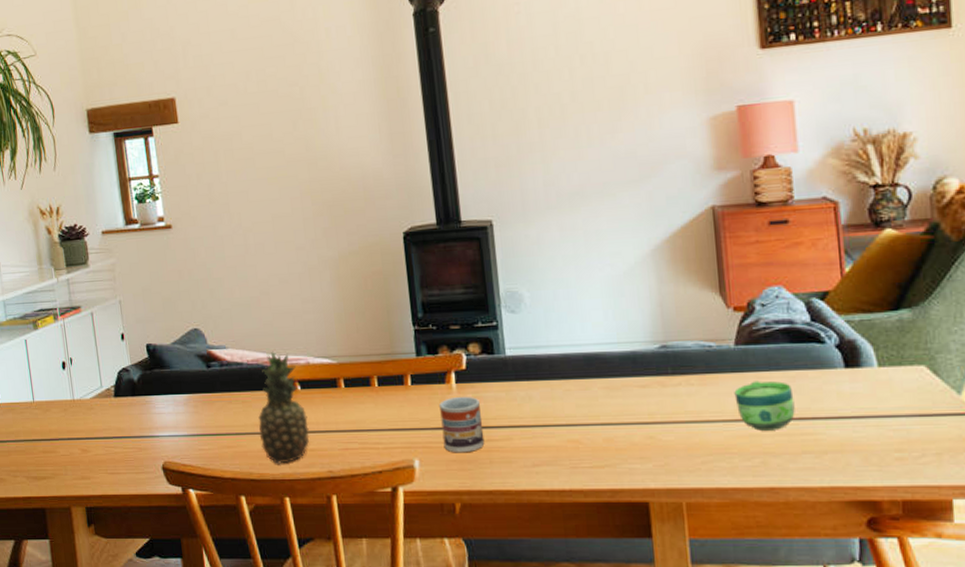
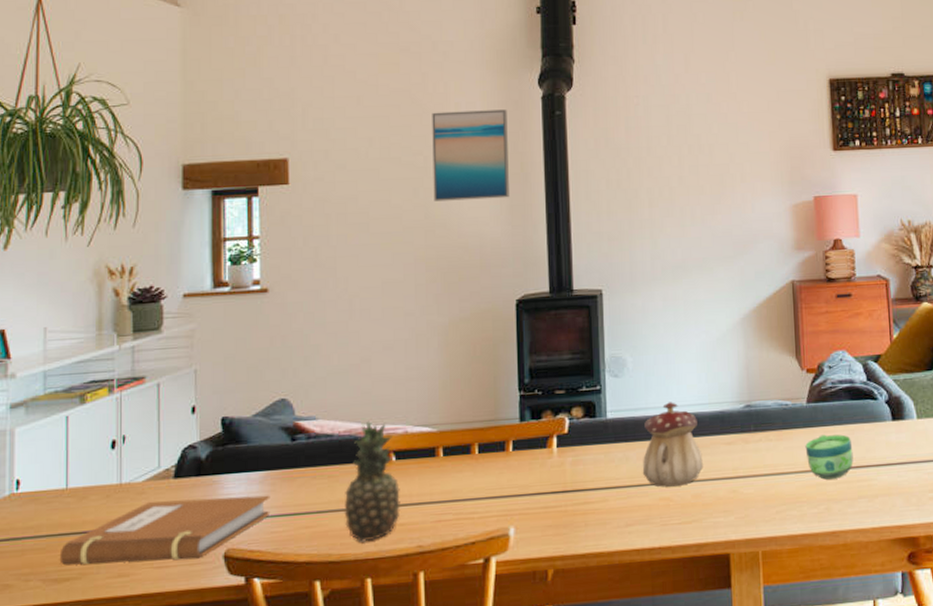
notebook: none [35,416,197,468] -> present [59,495,271,566]
wall art: none [303,31,389,133] -> present [432,109,510,202]
cup: present [438,396,485,453] -> none [538,460,581,518]
teapot: none [546,340,615,429] -> present [642,402,703,487]

